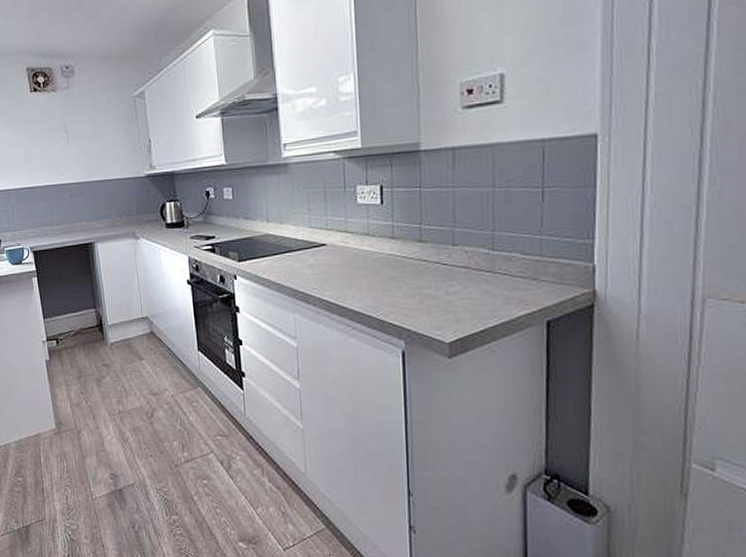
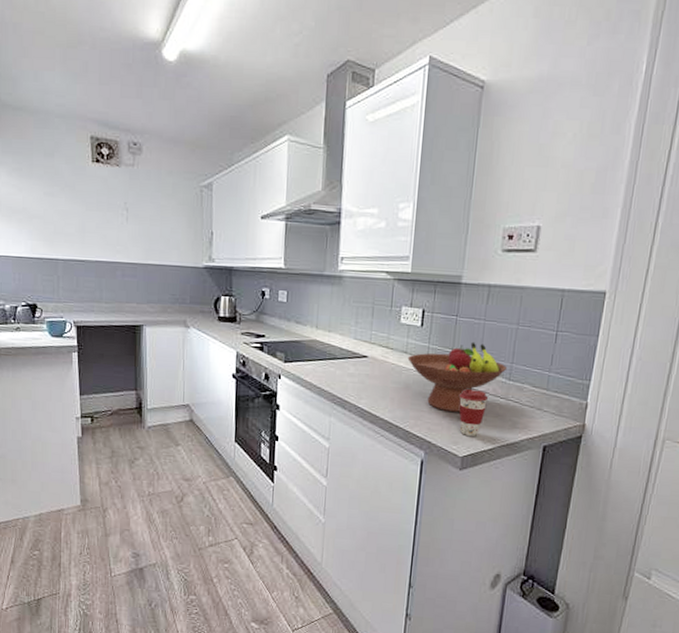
fruit bowl: none [371,213,489,294] -> present [407,341,508,412]
coffee cup: none [436,266,470,318] -> present [459,389,488,436]

